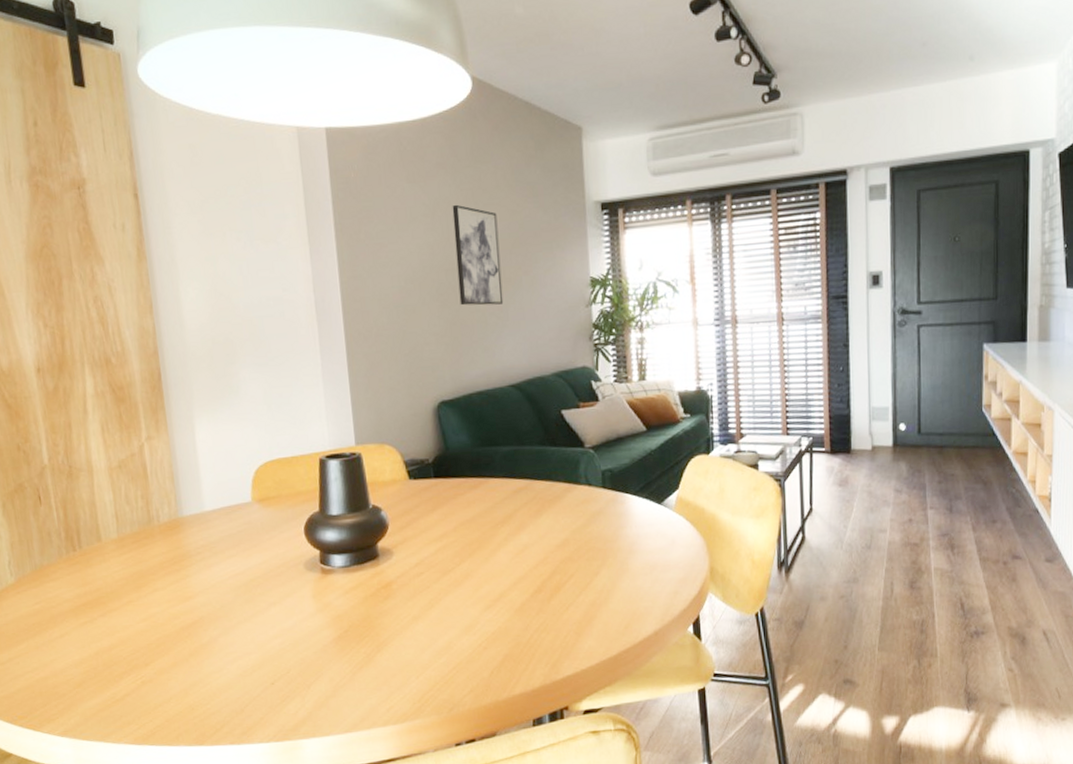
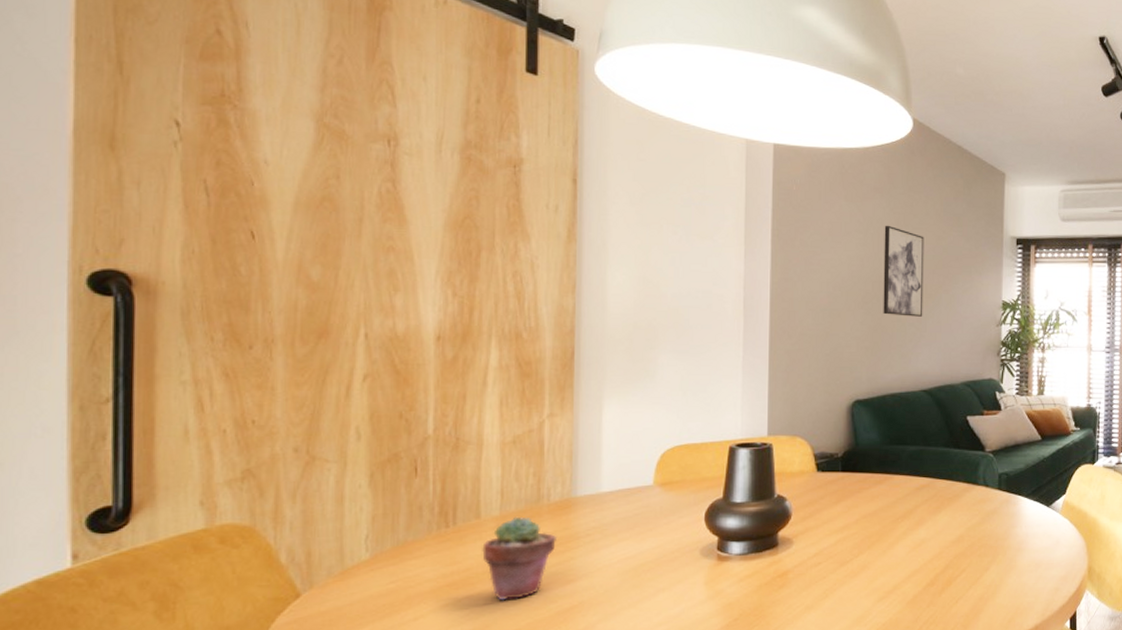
potted succulent: none [107,538,172,618] -> present [482,516,558,601]

